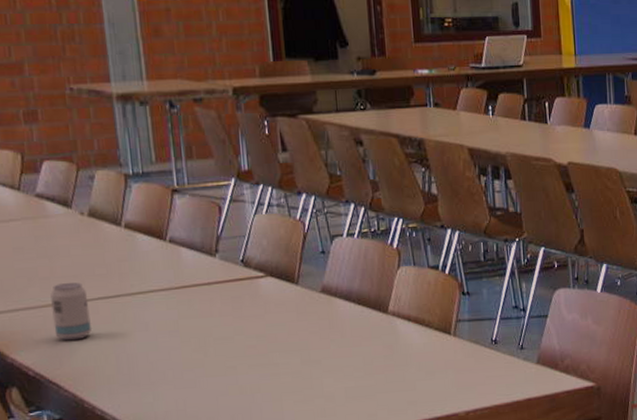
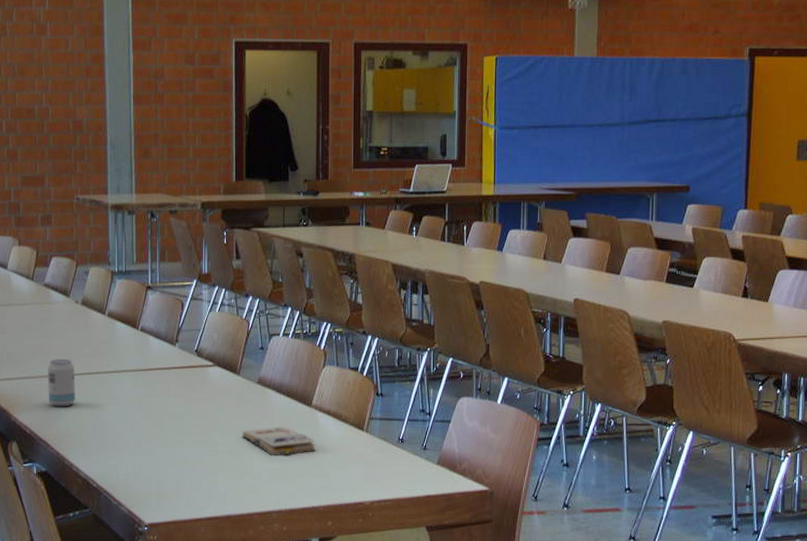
paperback book: none [307,338,396,373] -> present [242,425,315,456]

